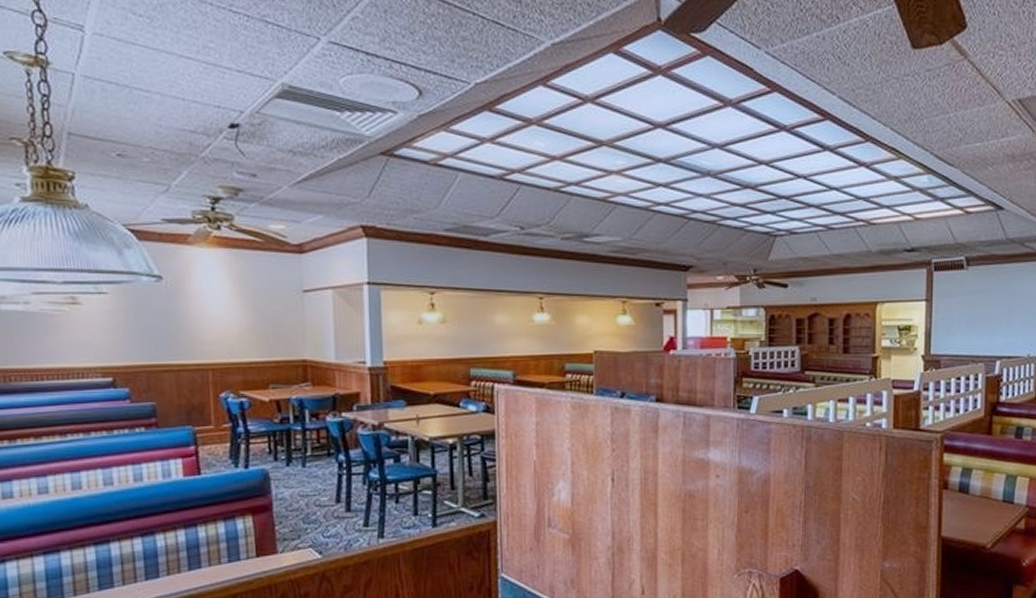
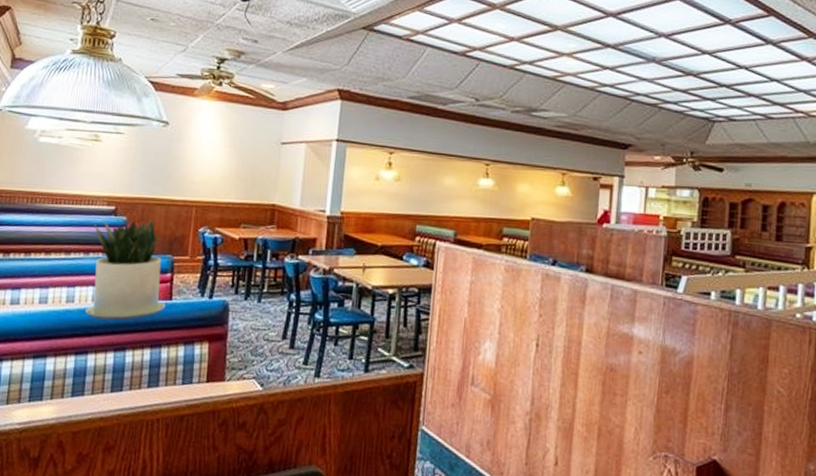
planter: none [88,388,194,504] -> present [84,219,165,321]

